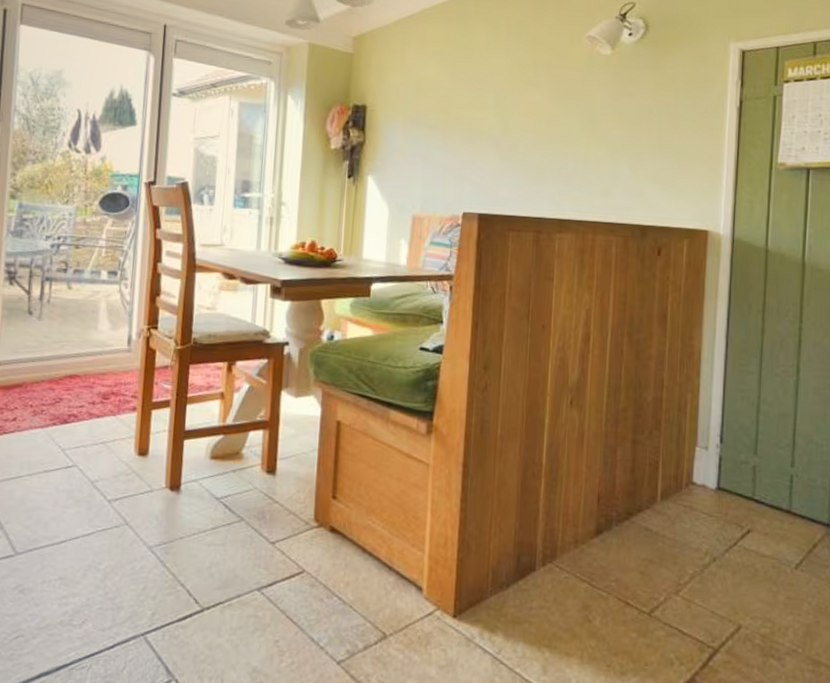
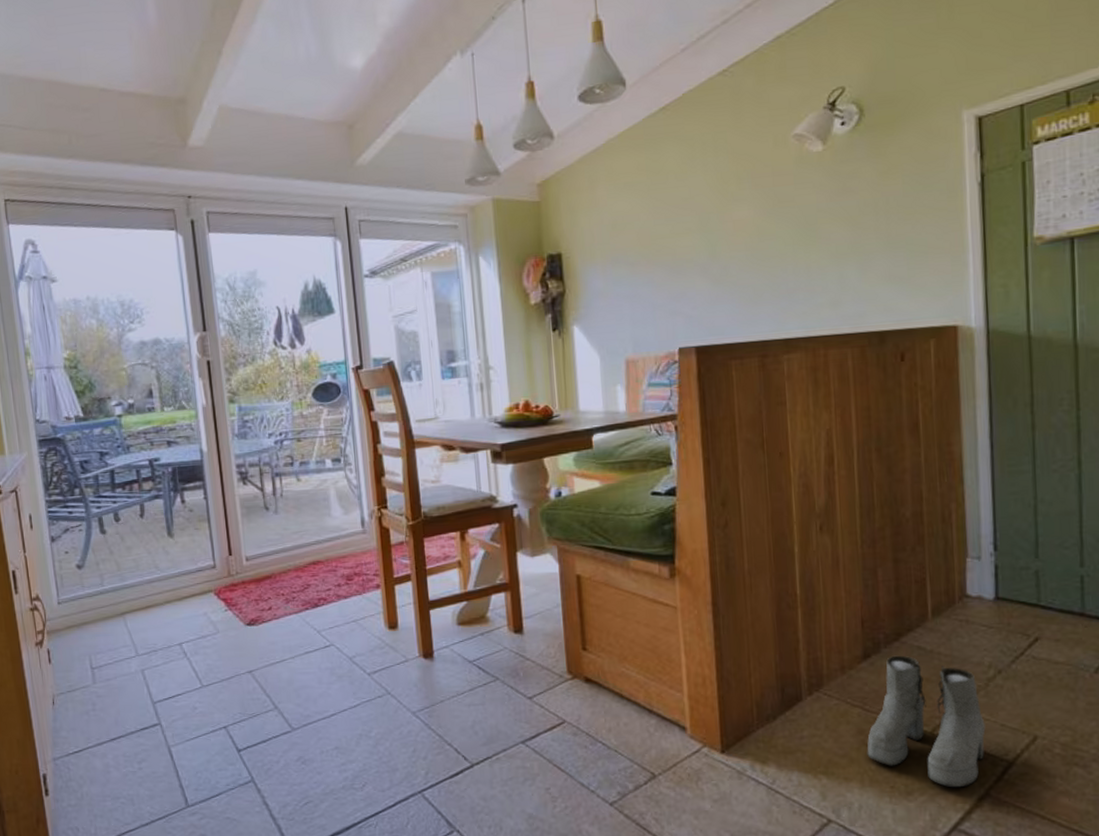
boots: none [589,534,697,671] -> present [867,655,986,788]

